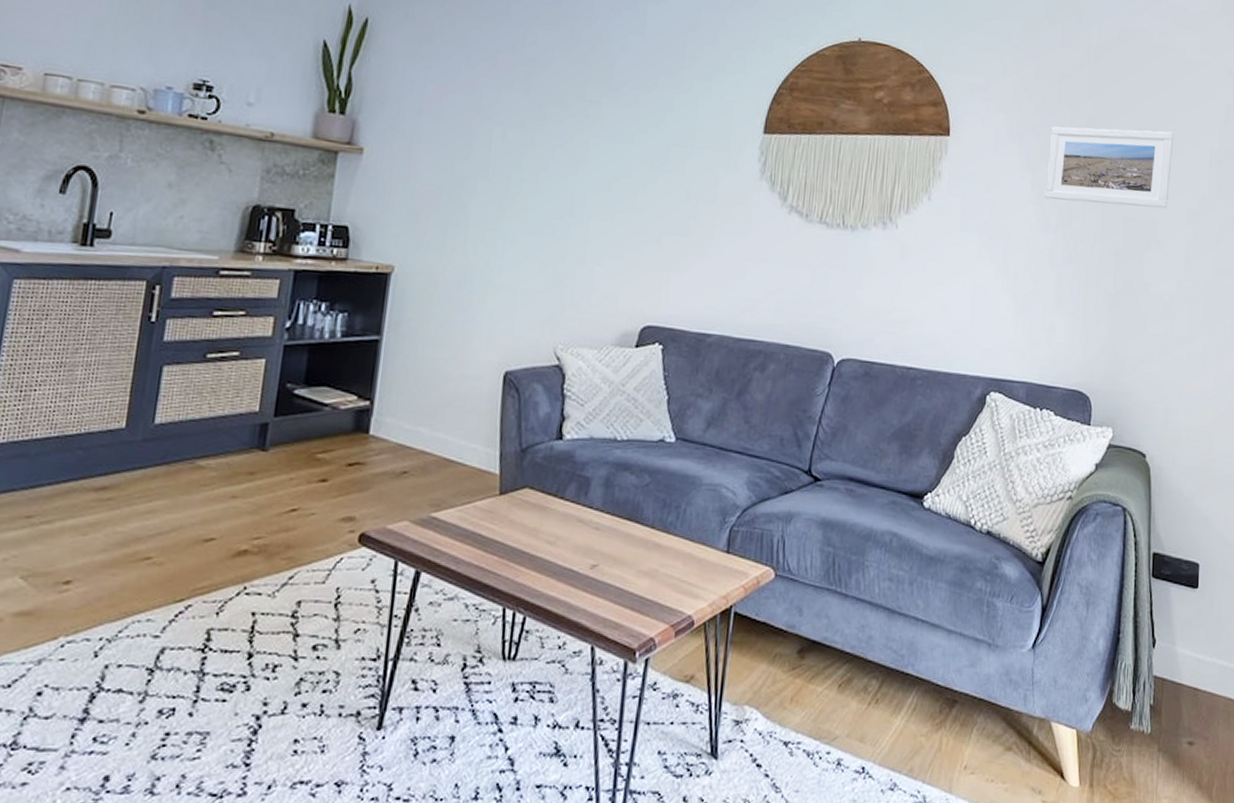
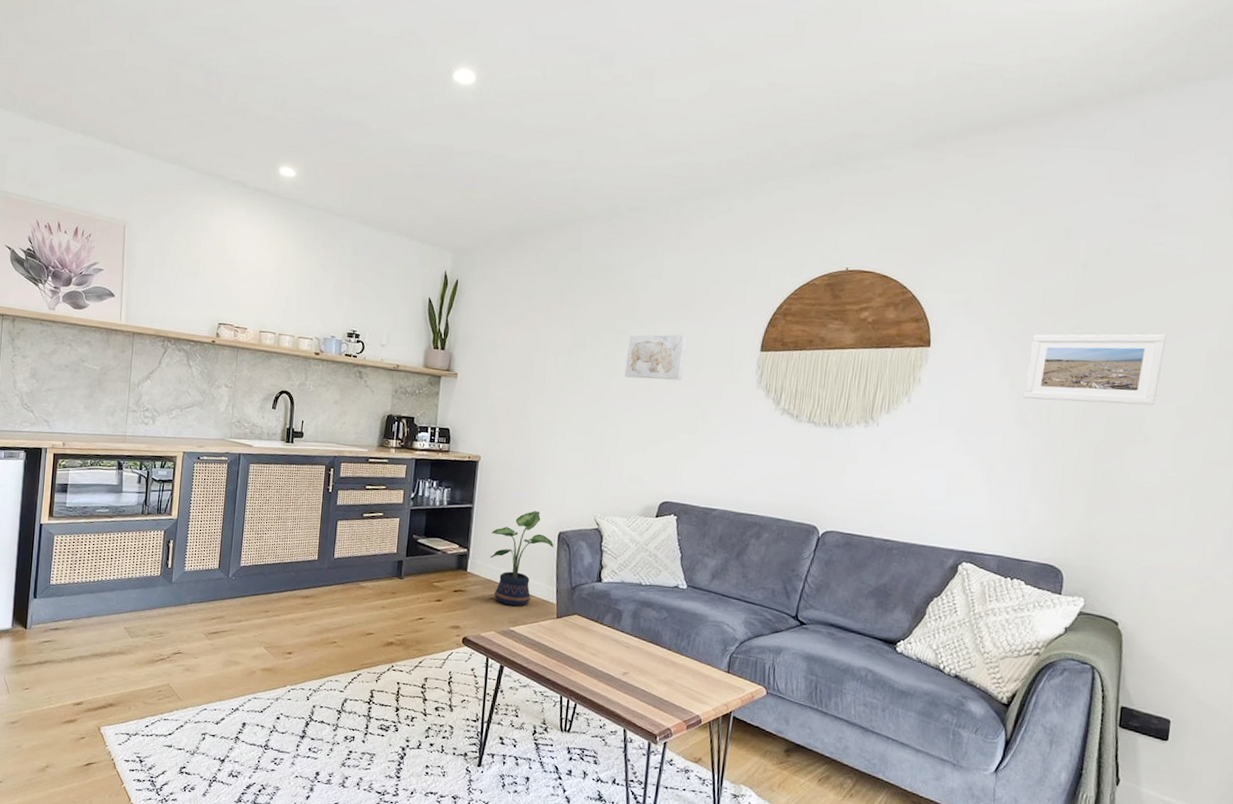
potted plant: none [404,343,498,482] -> present [490,511,554,607]
wall art: none [596,106,677,167] -> present [624,334,688,381]

